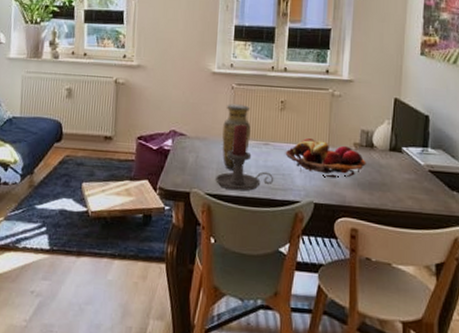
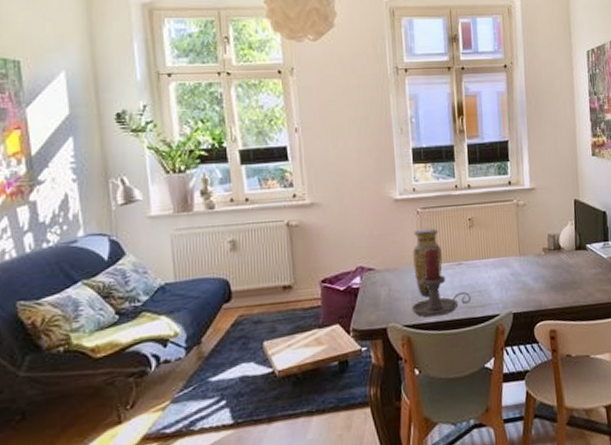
fruit basket: present [285,138,366,179] -> none [479,251,556,286]

